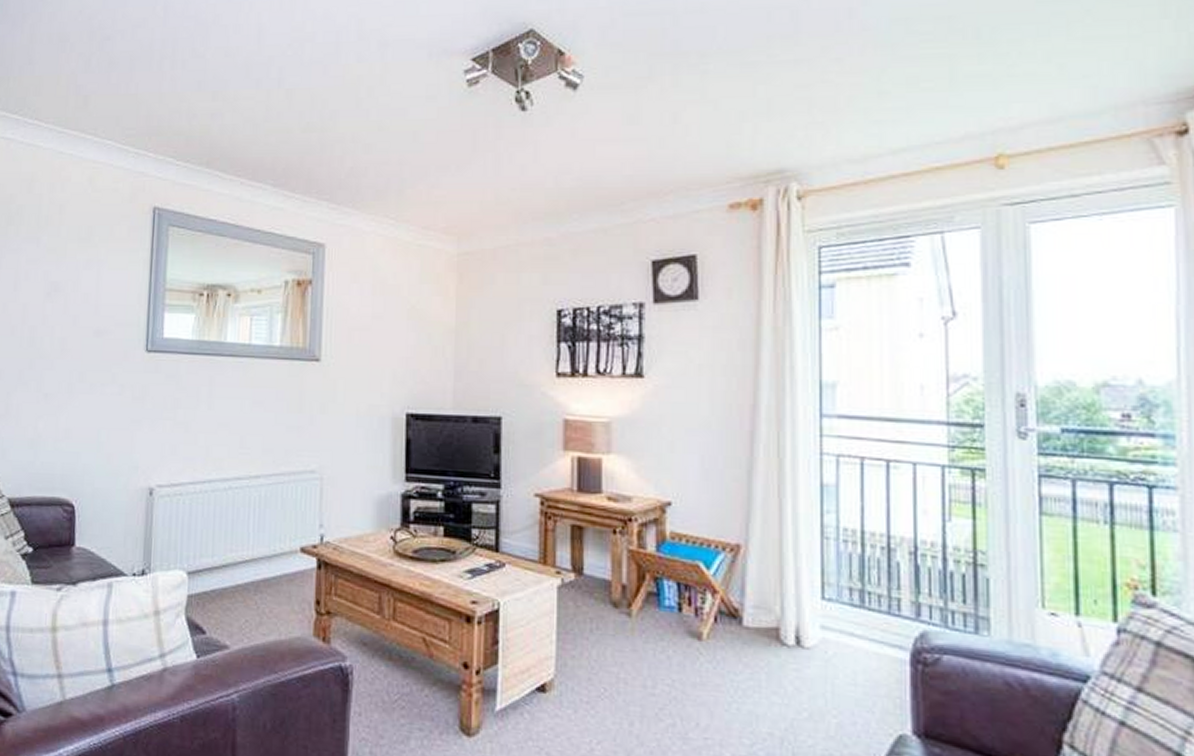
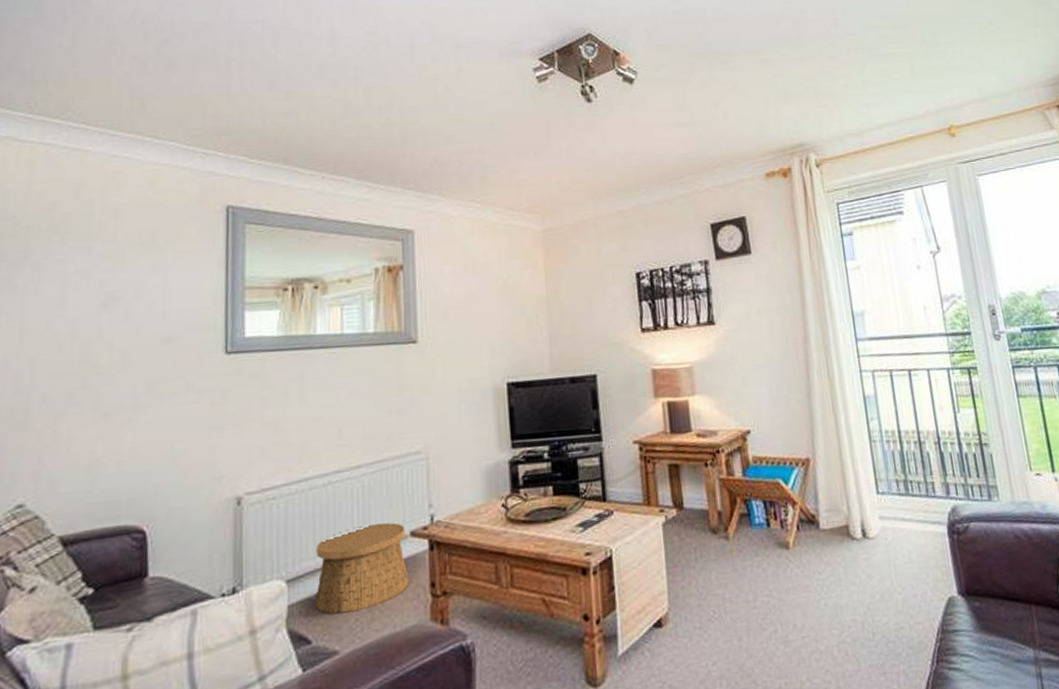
basket: none [211,534,296,613] -> present [315,522,409,614]

